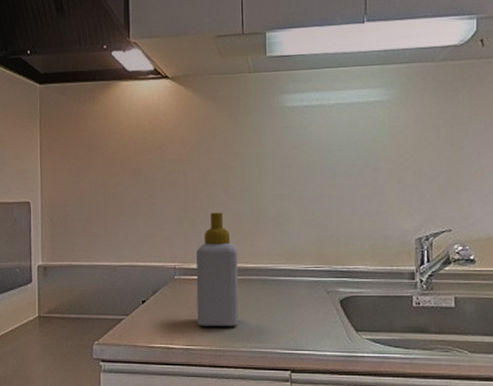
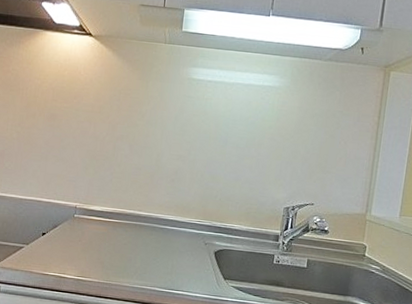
soap bottle: present [196,212,239,326] -> none [90,163,134,264]

